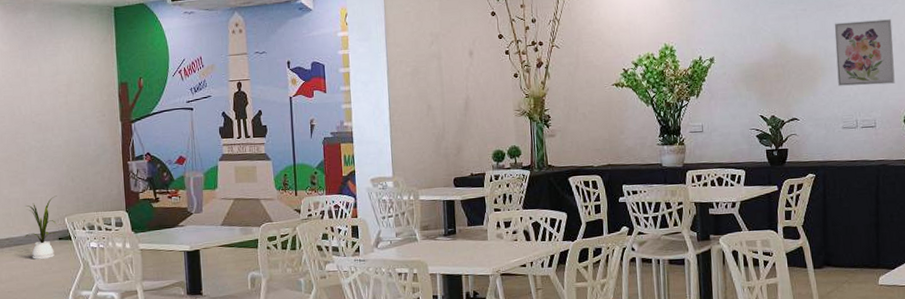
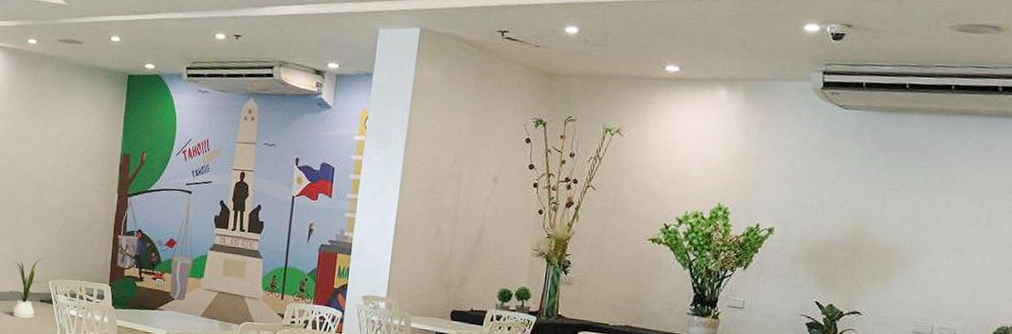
wall art: present [834,19,895,86] -> none [919,211,1004,292]

